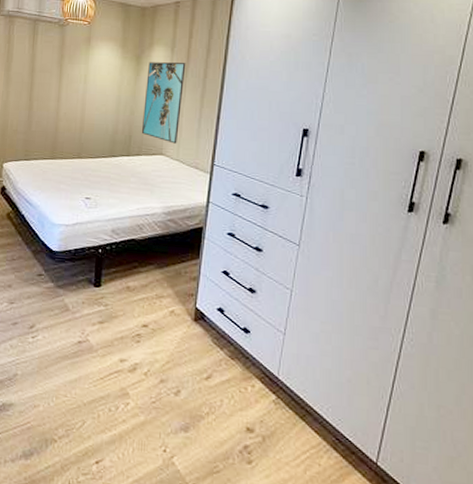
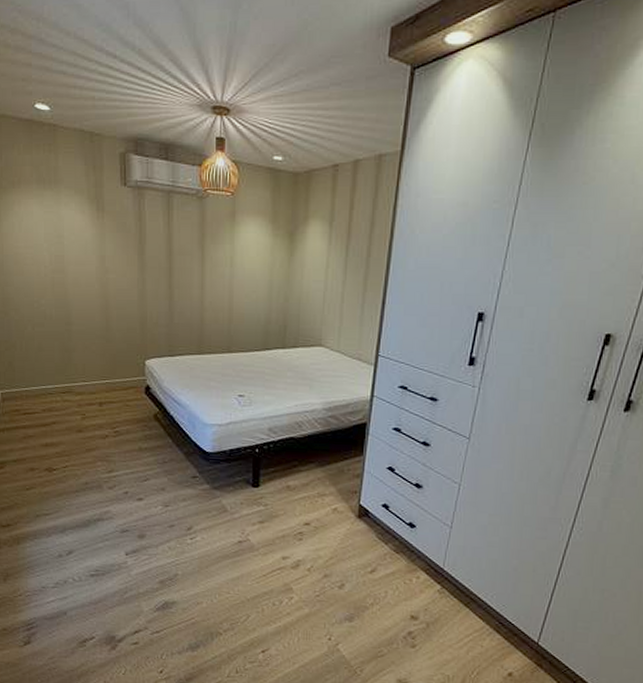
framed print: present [141,62,186,144] -> none [297,239,347,333]

